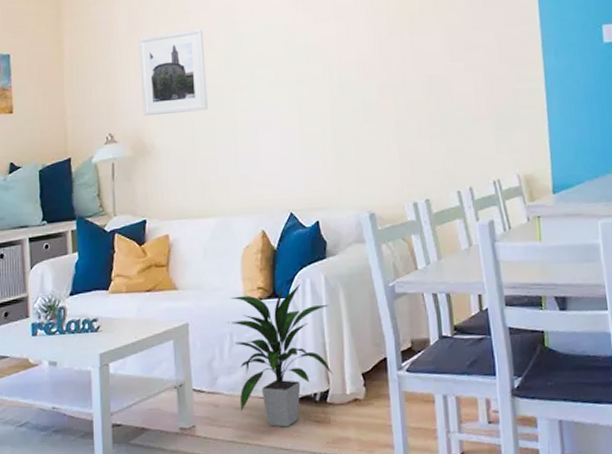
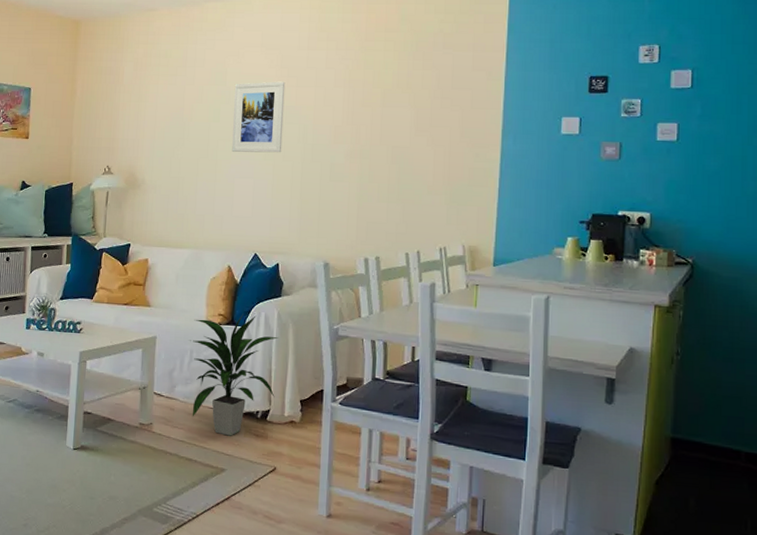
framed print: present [139,28,208,117] -> none [138,82,197,155]
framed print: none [245,17,307,101] -> present [232,81,286,153]

